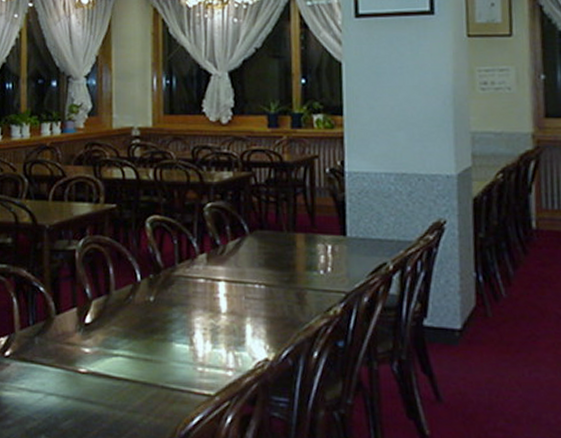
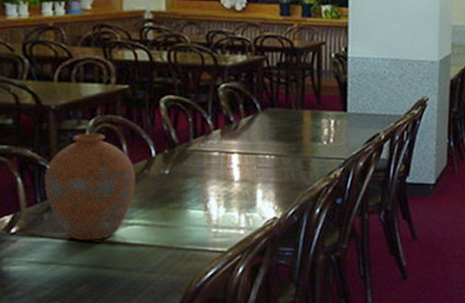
vase: none [37,254,121,371] -> present [45,133,136,241]

